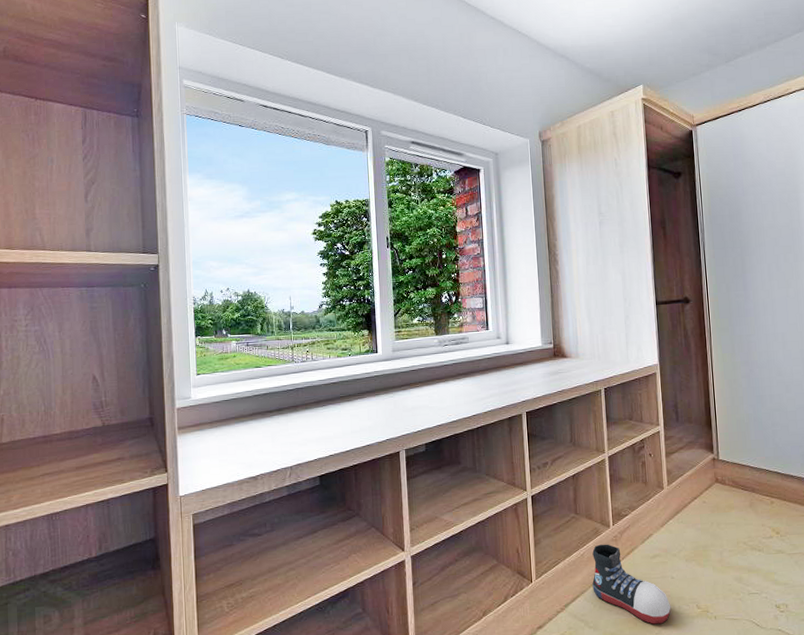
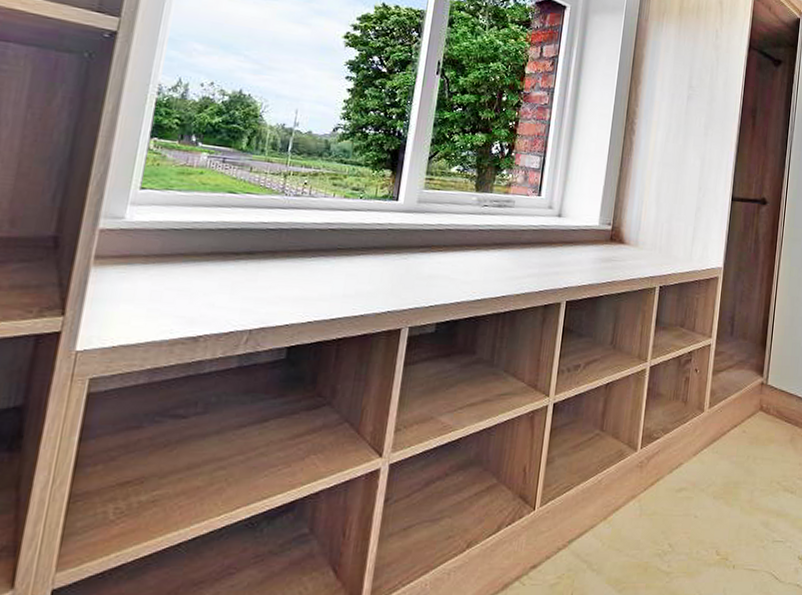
shoe: present [592,544,671,624] -> none [604,470,689,571]

